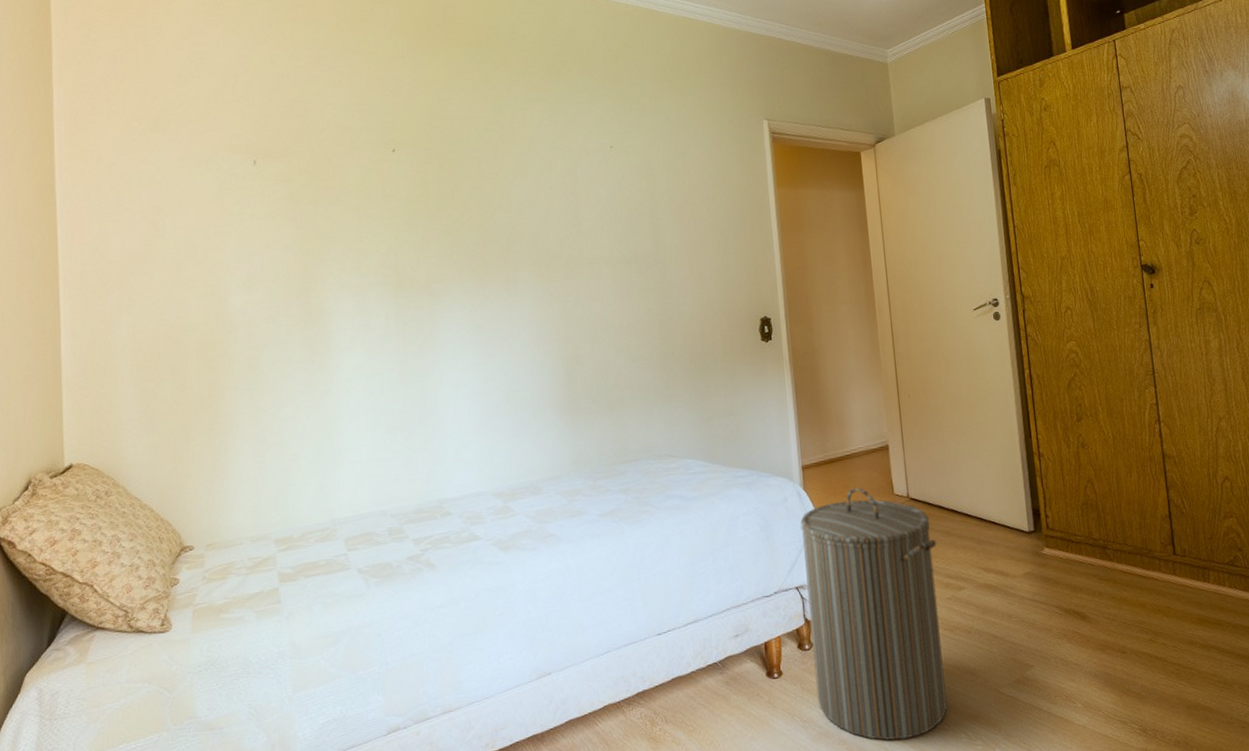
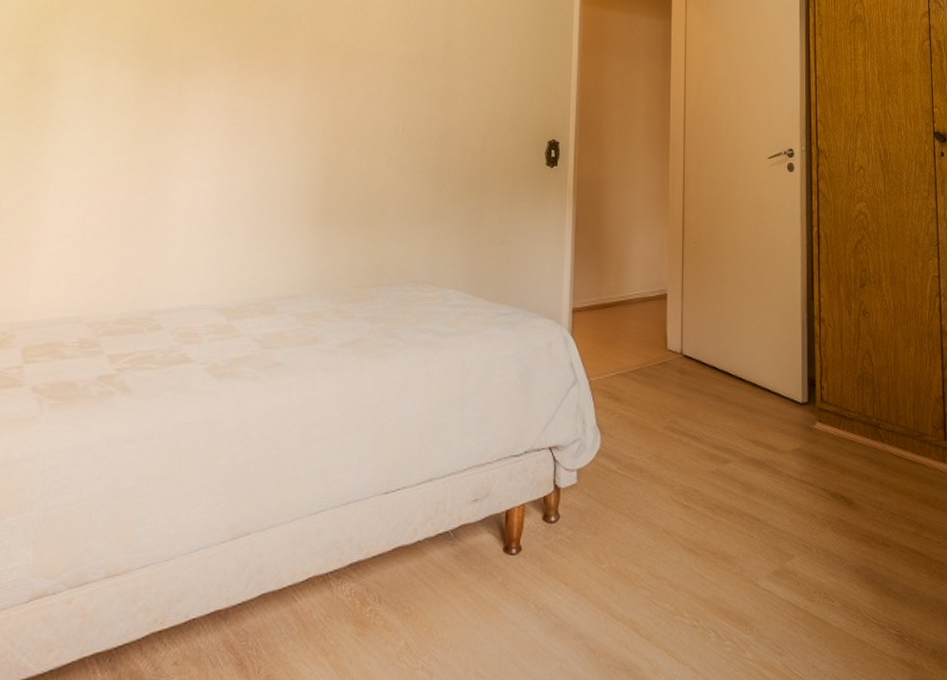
laundry hamper: present [800,487,948,741] -> none [557,337,707,637]

